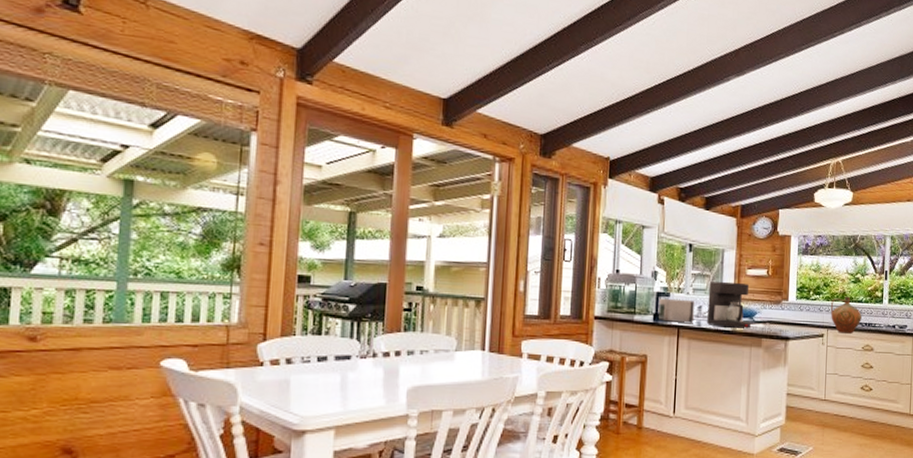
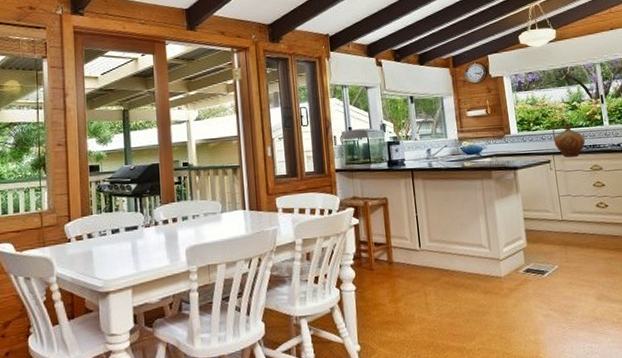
toaster: present [659,298,696,324] -> none [391,145,426,167]
coffee maker: present [707,281,750,329] -> none [434,124,479,166]

